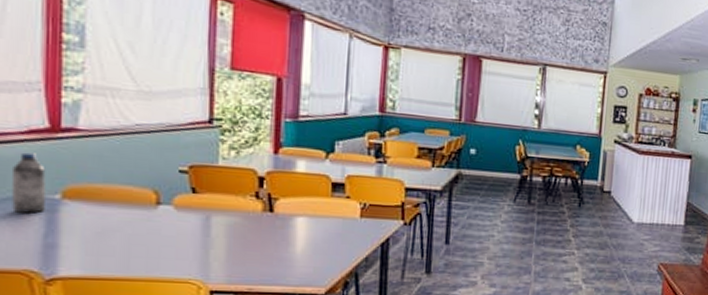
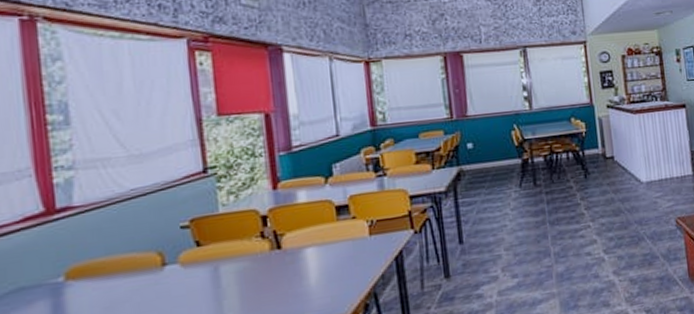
water bottle: present [11,152,47,214] -> none [10,240,51,305]

